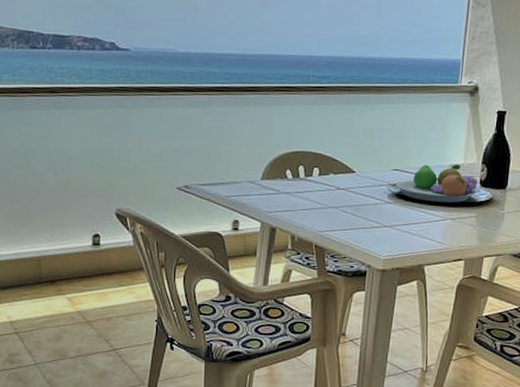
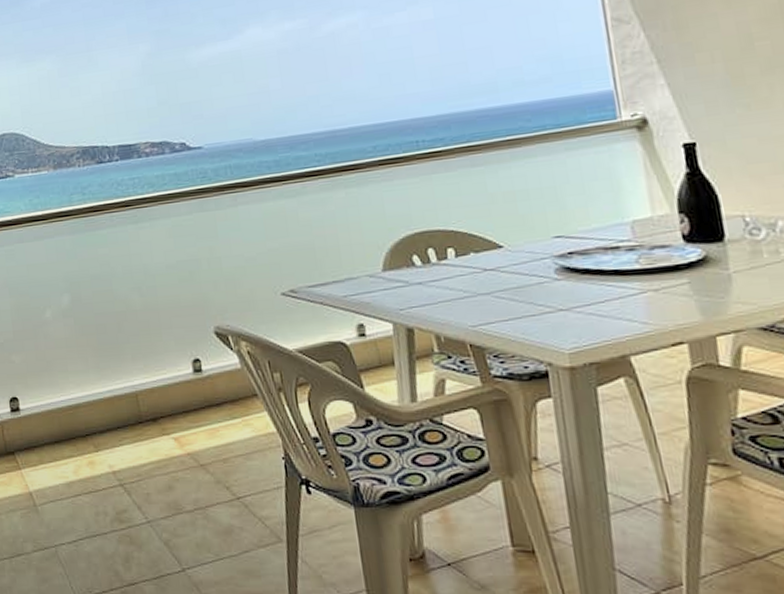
fruit bowl: present [395,164,478,203] -> none [561,218,682,272]

